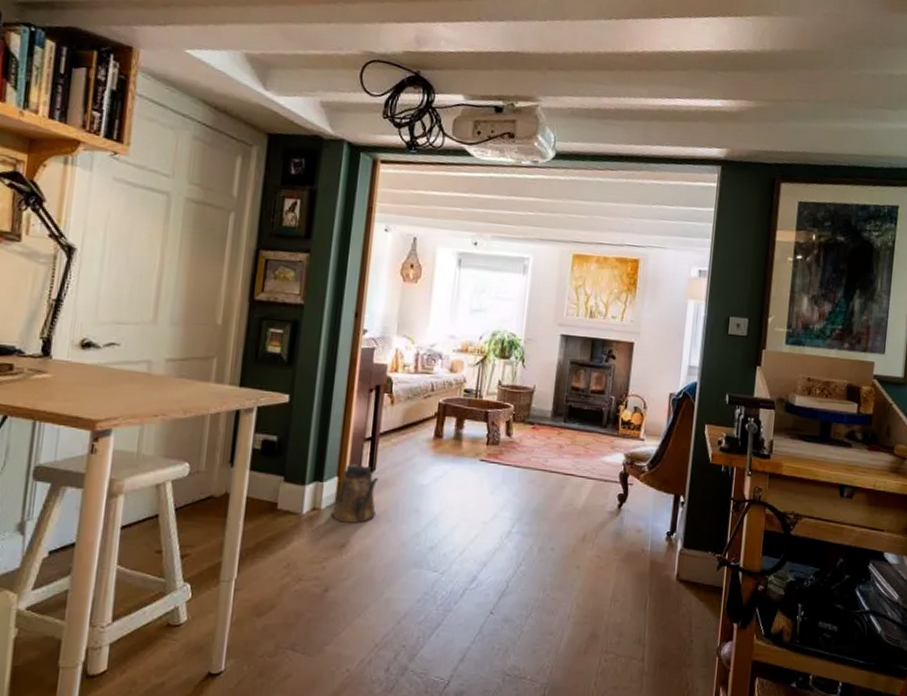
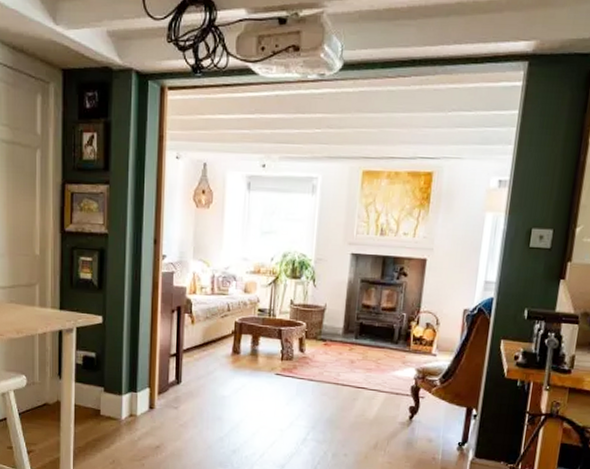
watering can: present [331,464,379,523] -> none [146,377,185,428]

